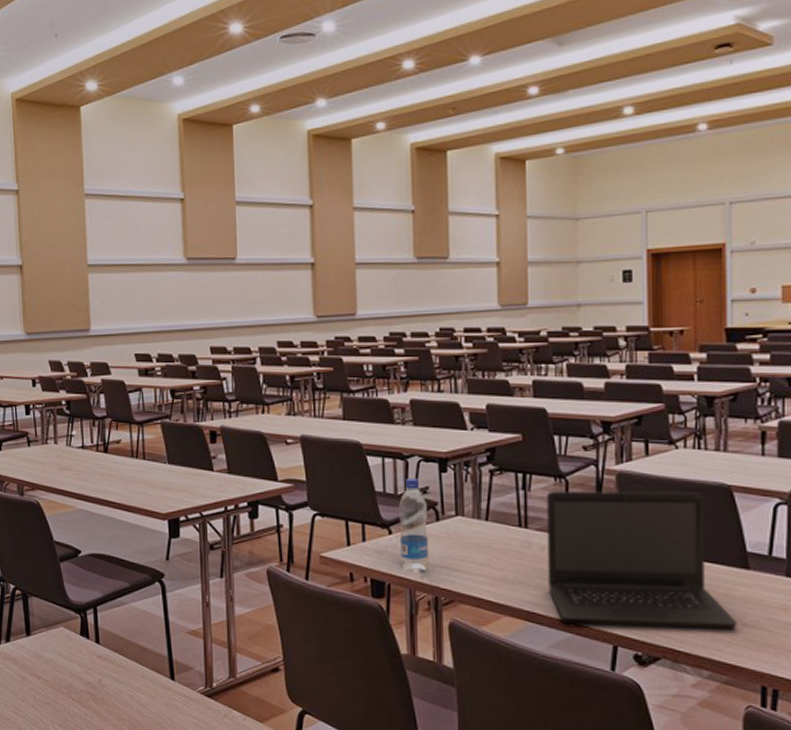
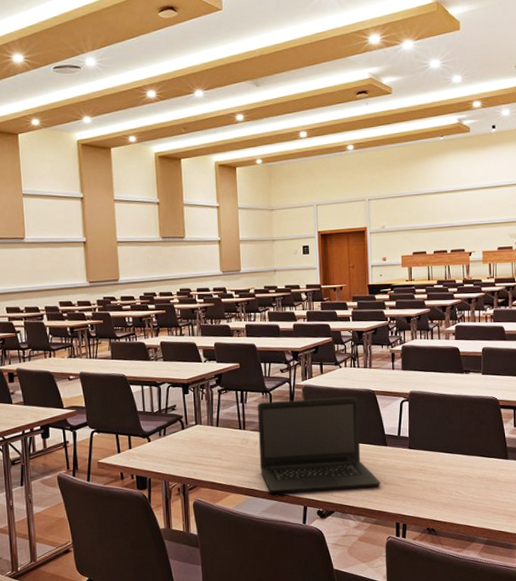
bottle: present [399,477,429,573] -> none [155,399,178,469]

